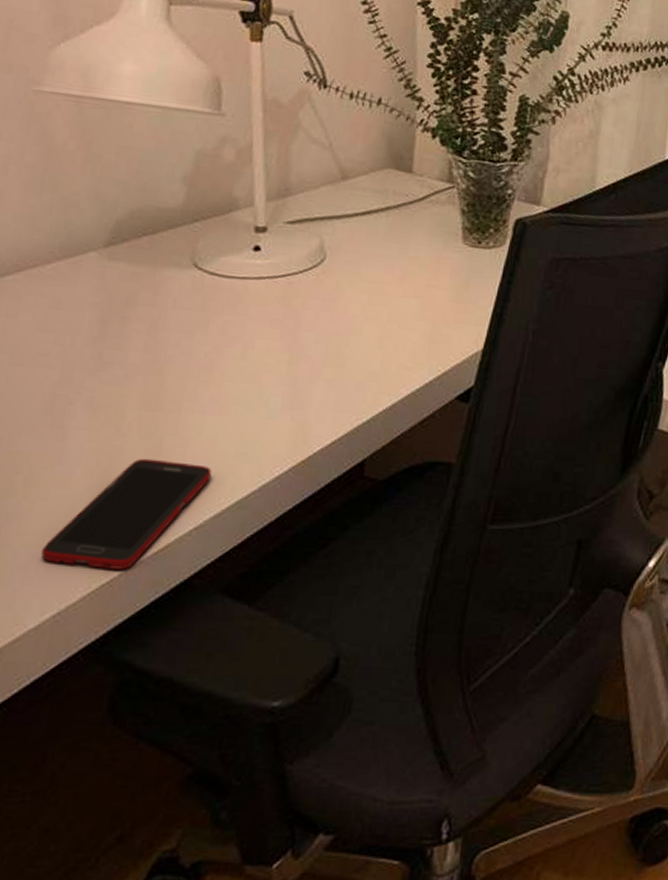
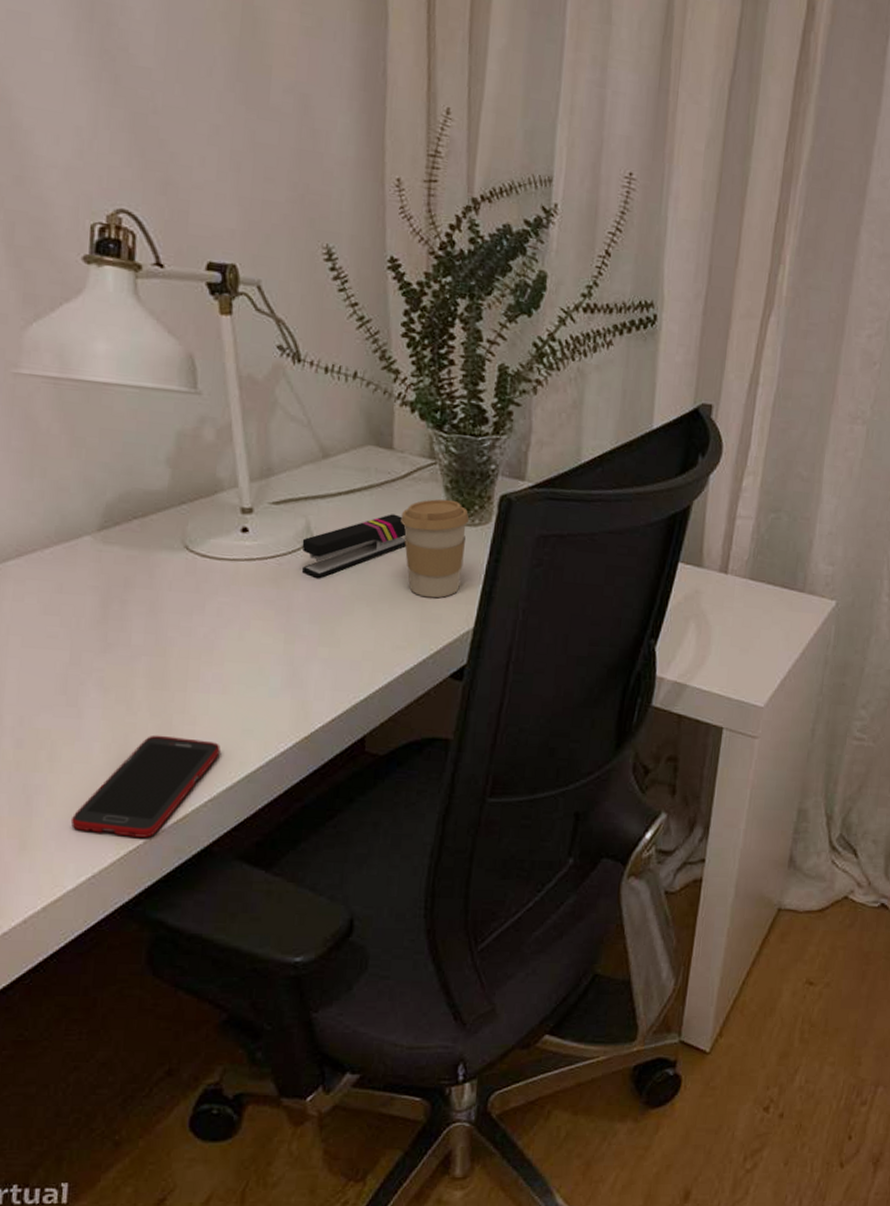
stapler: none [311,235,421,298] -> present [301,514,407,578]
coffee cup: none [415,221,484,319] -> present [401,499,470,598]

